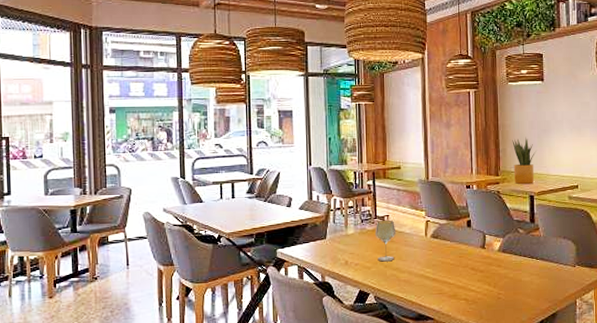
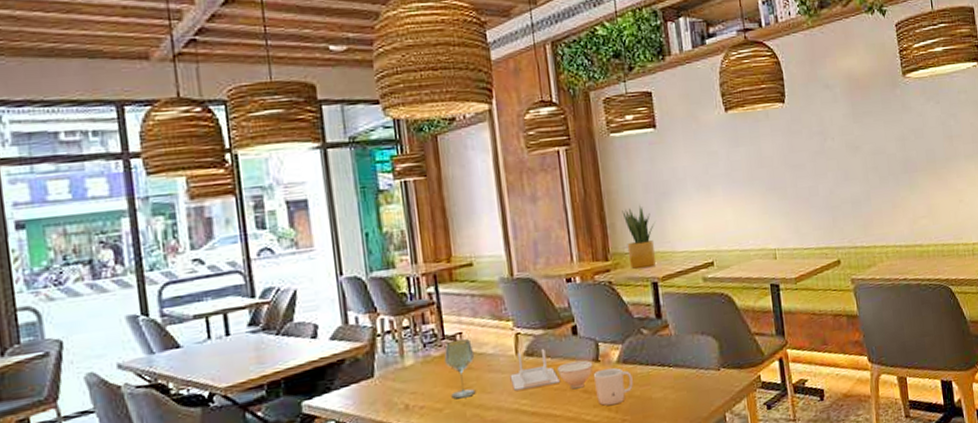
napkin holder: none [420,233,455,261] -> present [510,348,560,391]
bowl: none [453,246,480,266] -> present [556,360,593,390]
mug: none [479,254,508,282] -> present [593,367,633,406]

